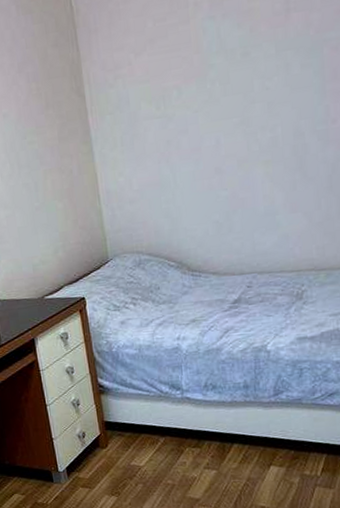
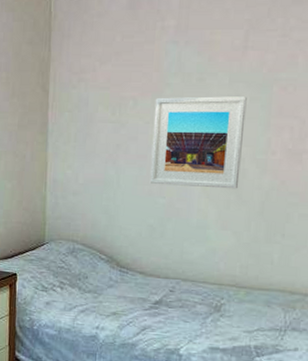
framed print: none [200,64,302,177] -> present [149,96,247,189]

